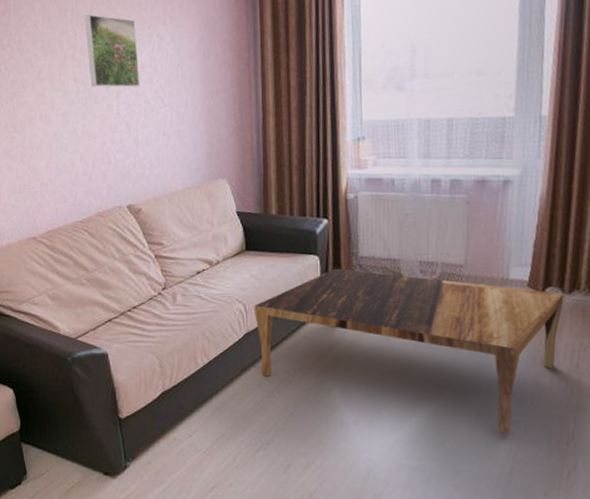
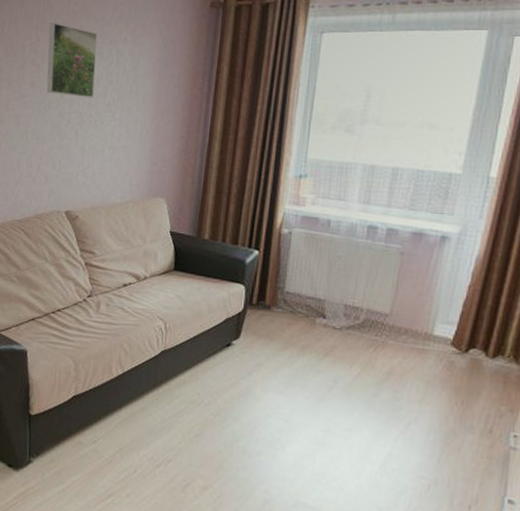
coffee table: present [254,268,564,435] -> none [173,299,487,489]

